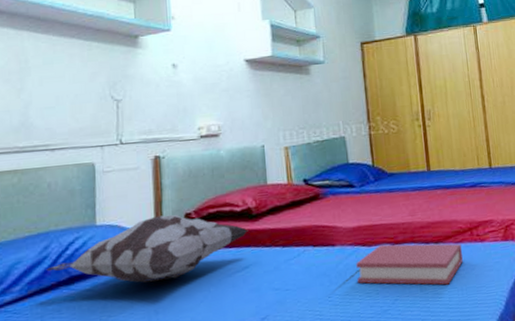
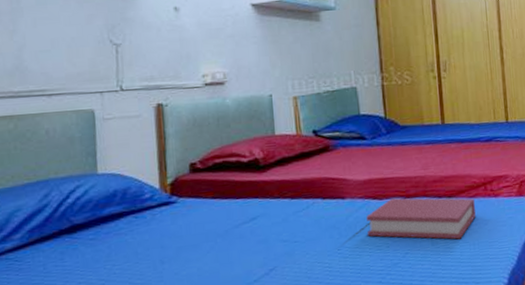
decorative pillow: present [46,214,248,283] -> none [47,163,256,233]

